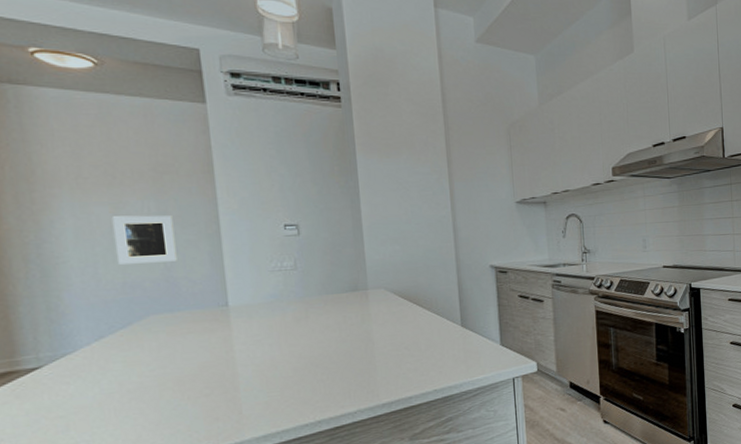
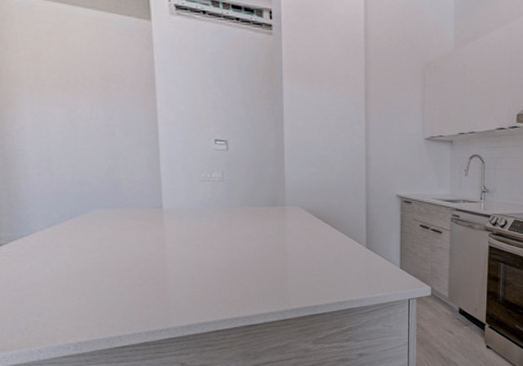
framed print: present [111,215,177,265] -> none [65,117,120,163]

